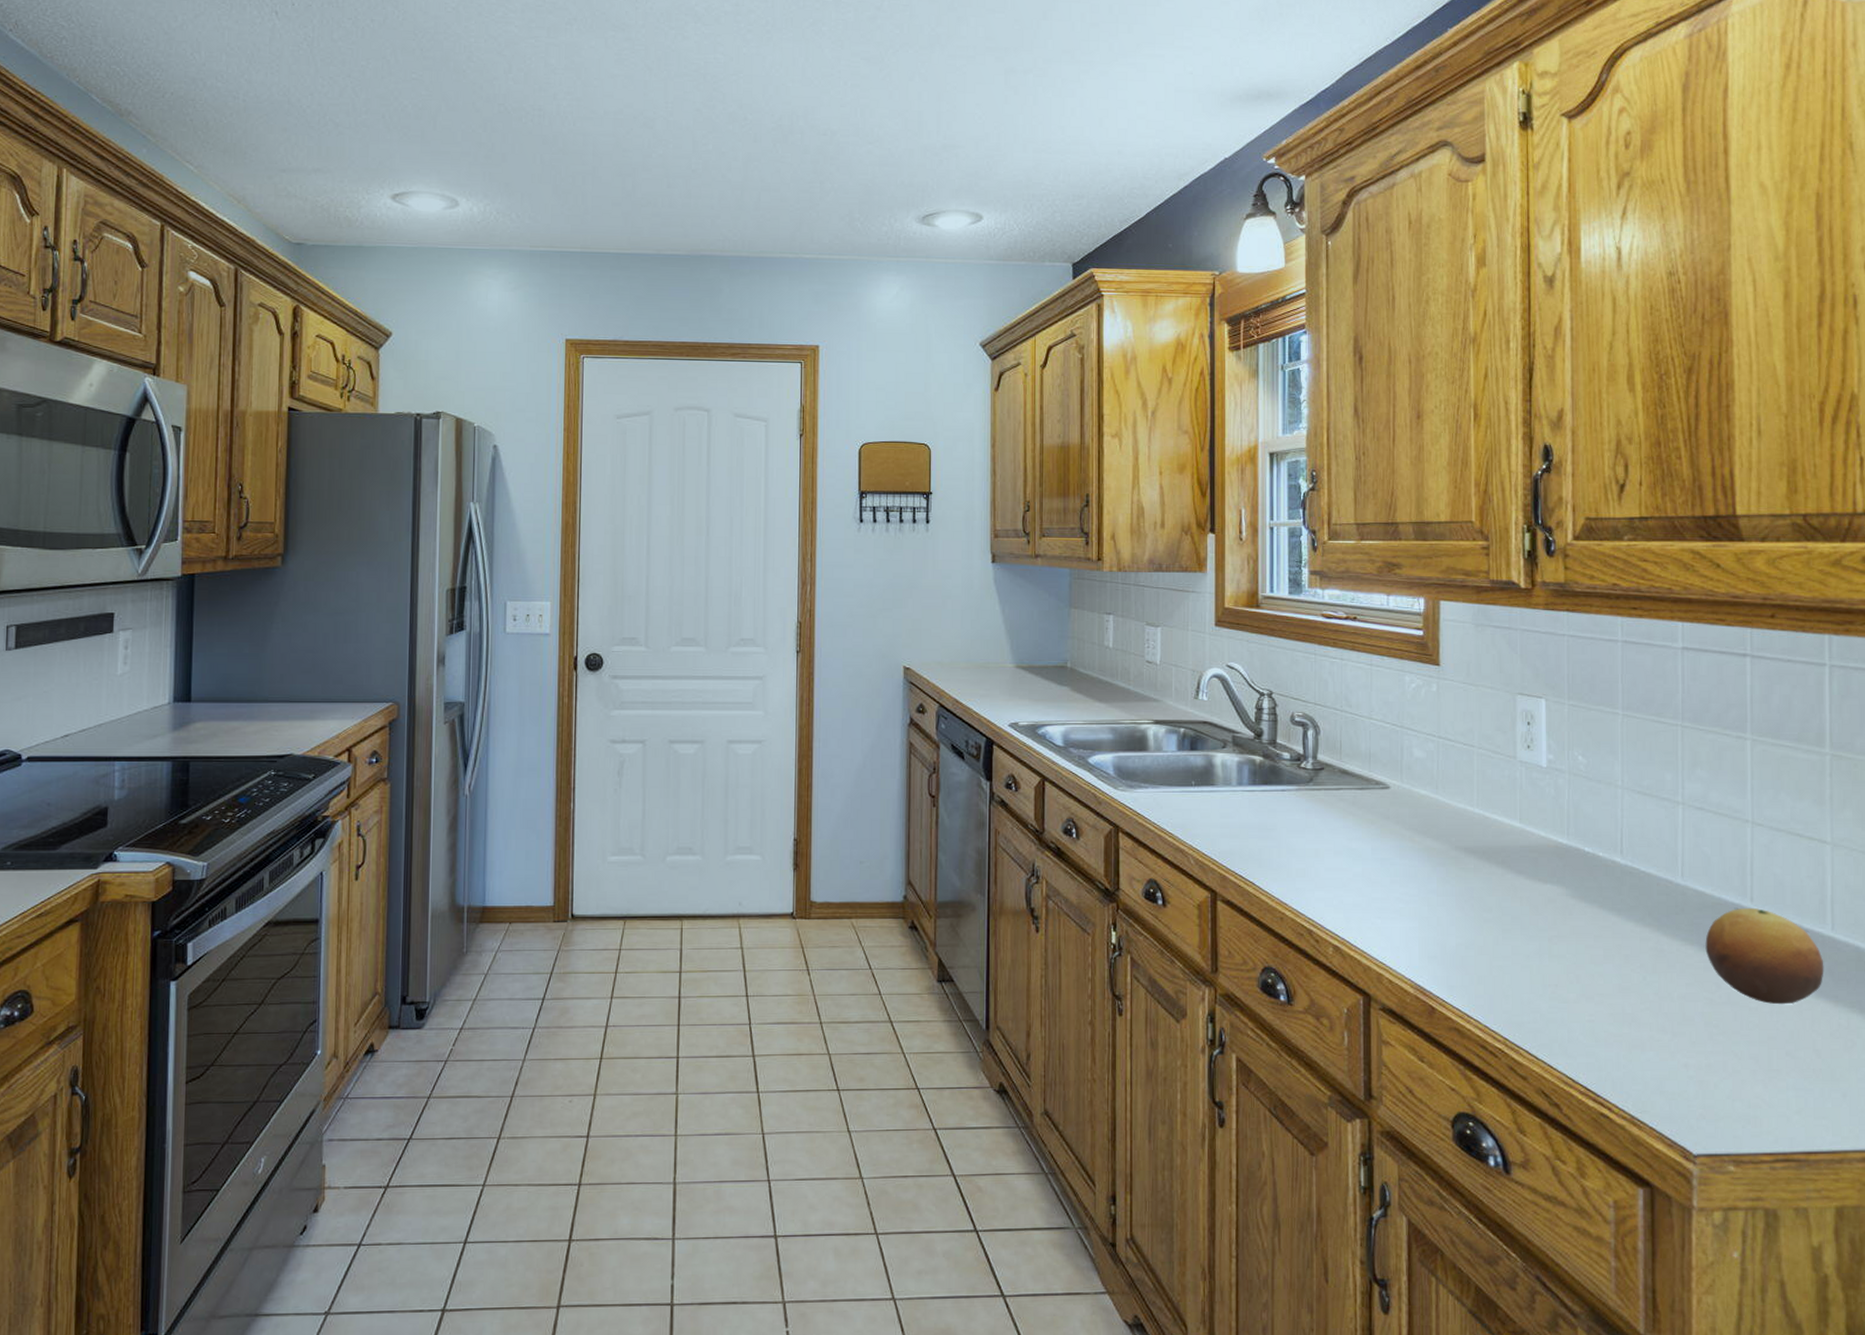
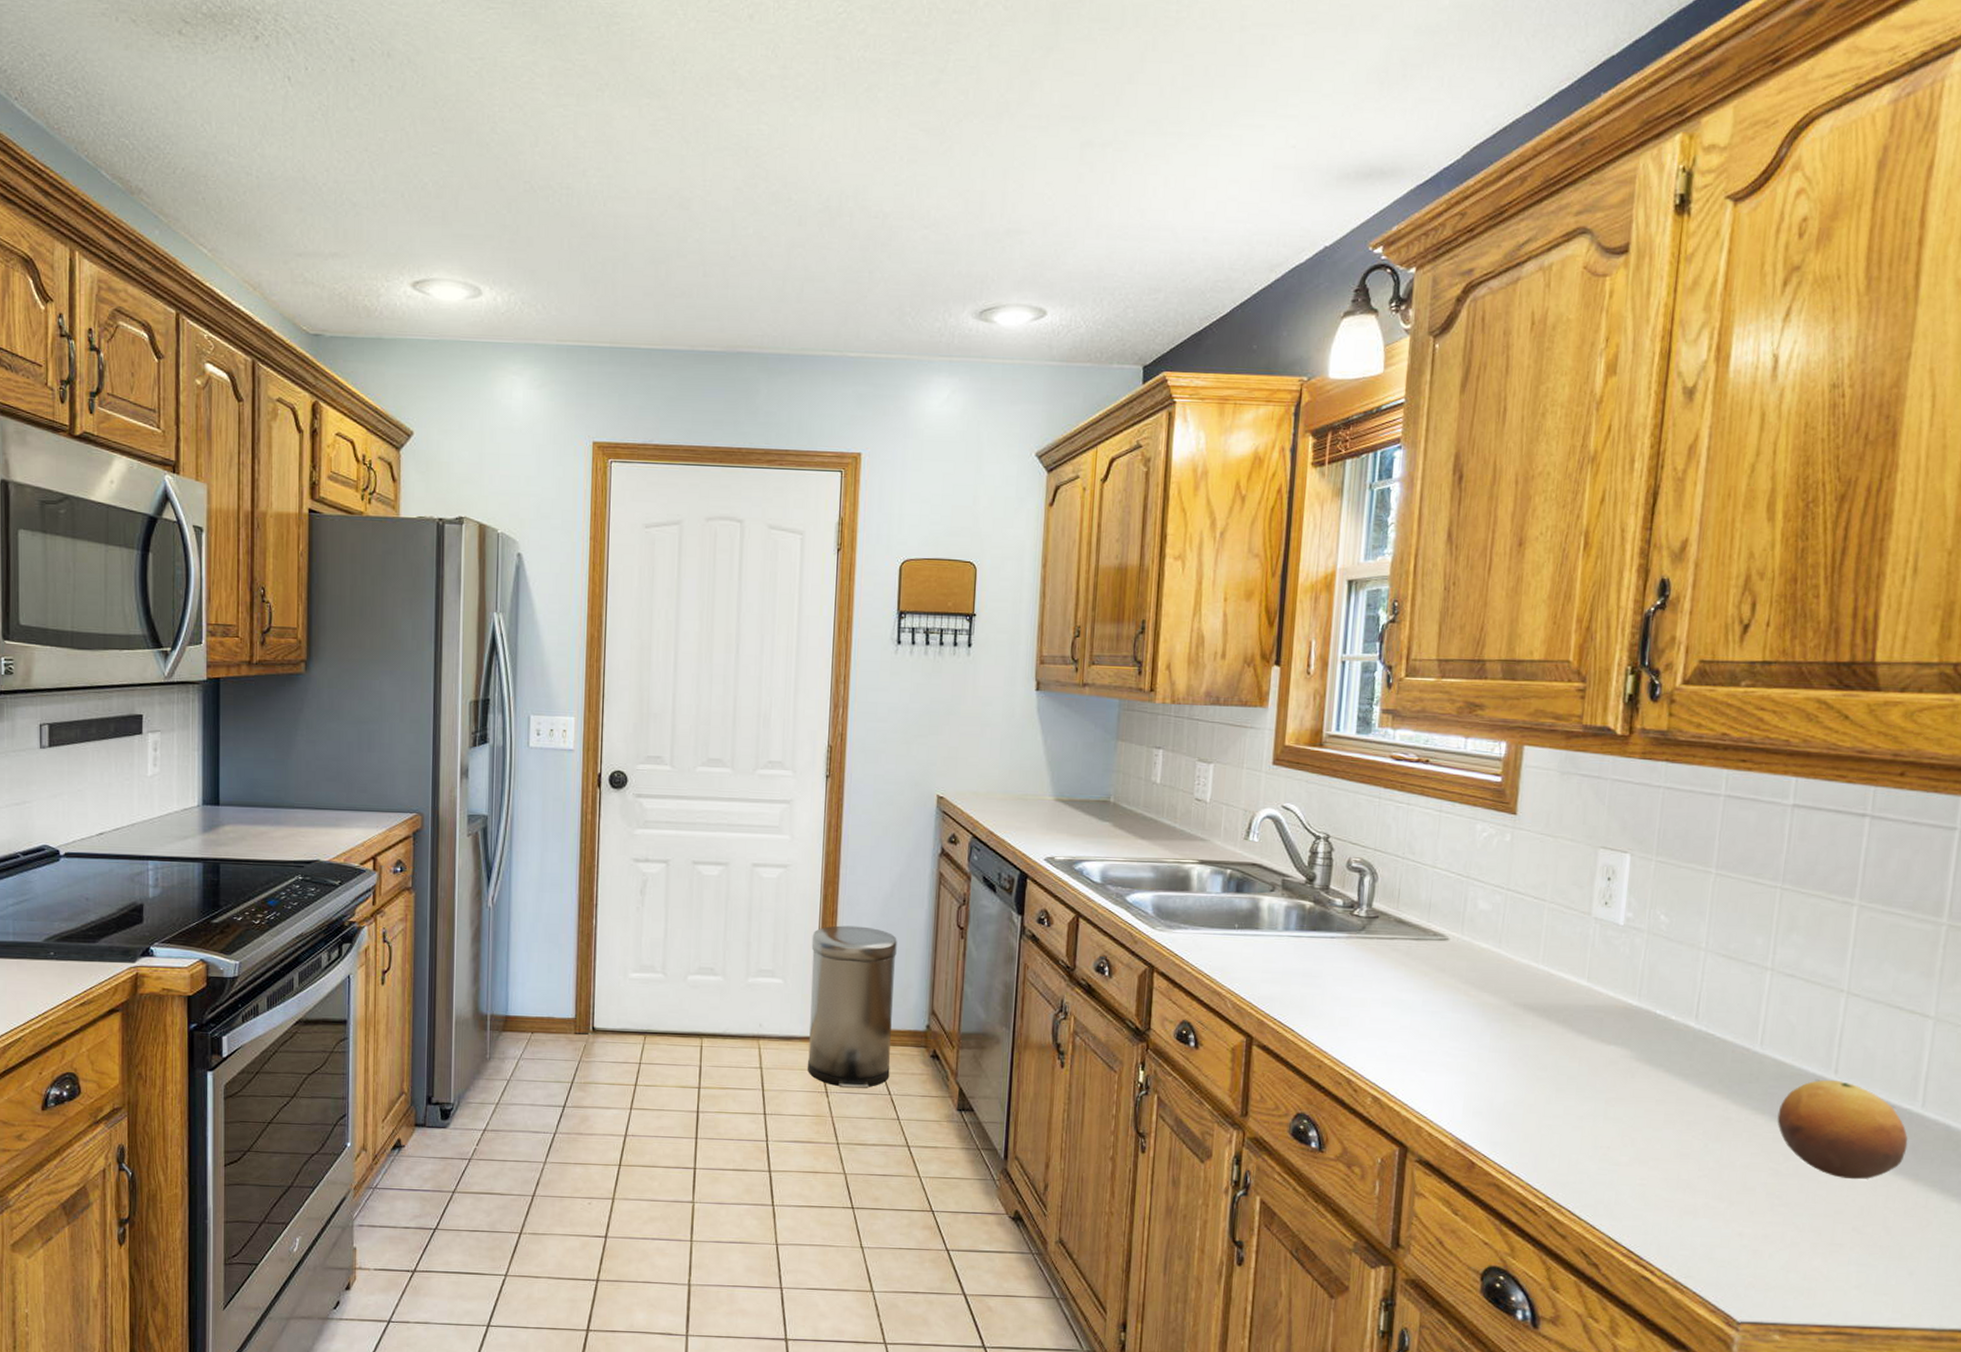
pedal bin: none [788,799,871,965] -> present [808,925,897,1090]

